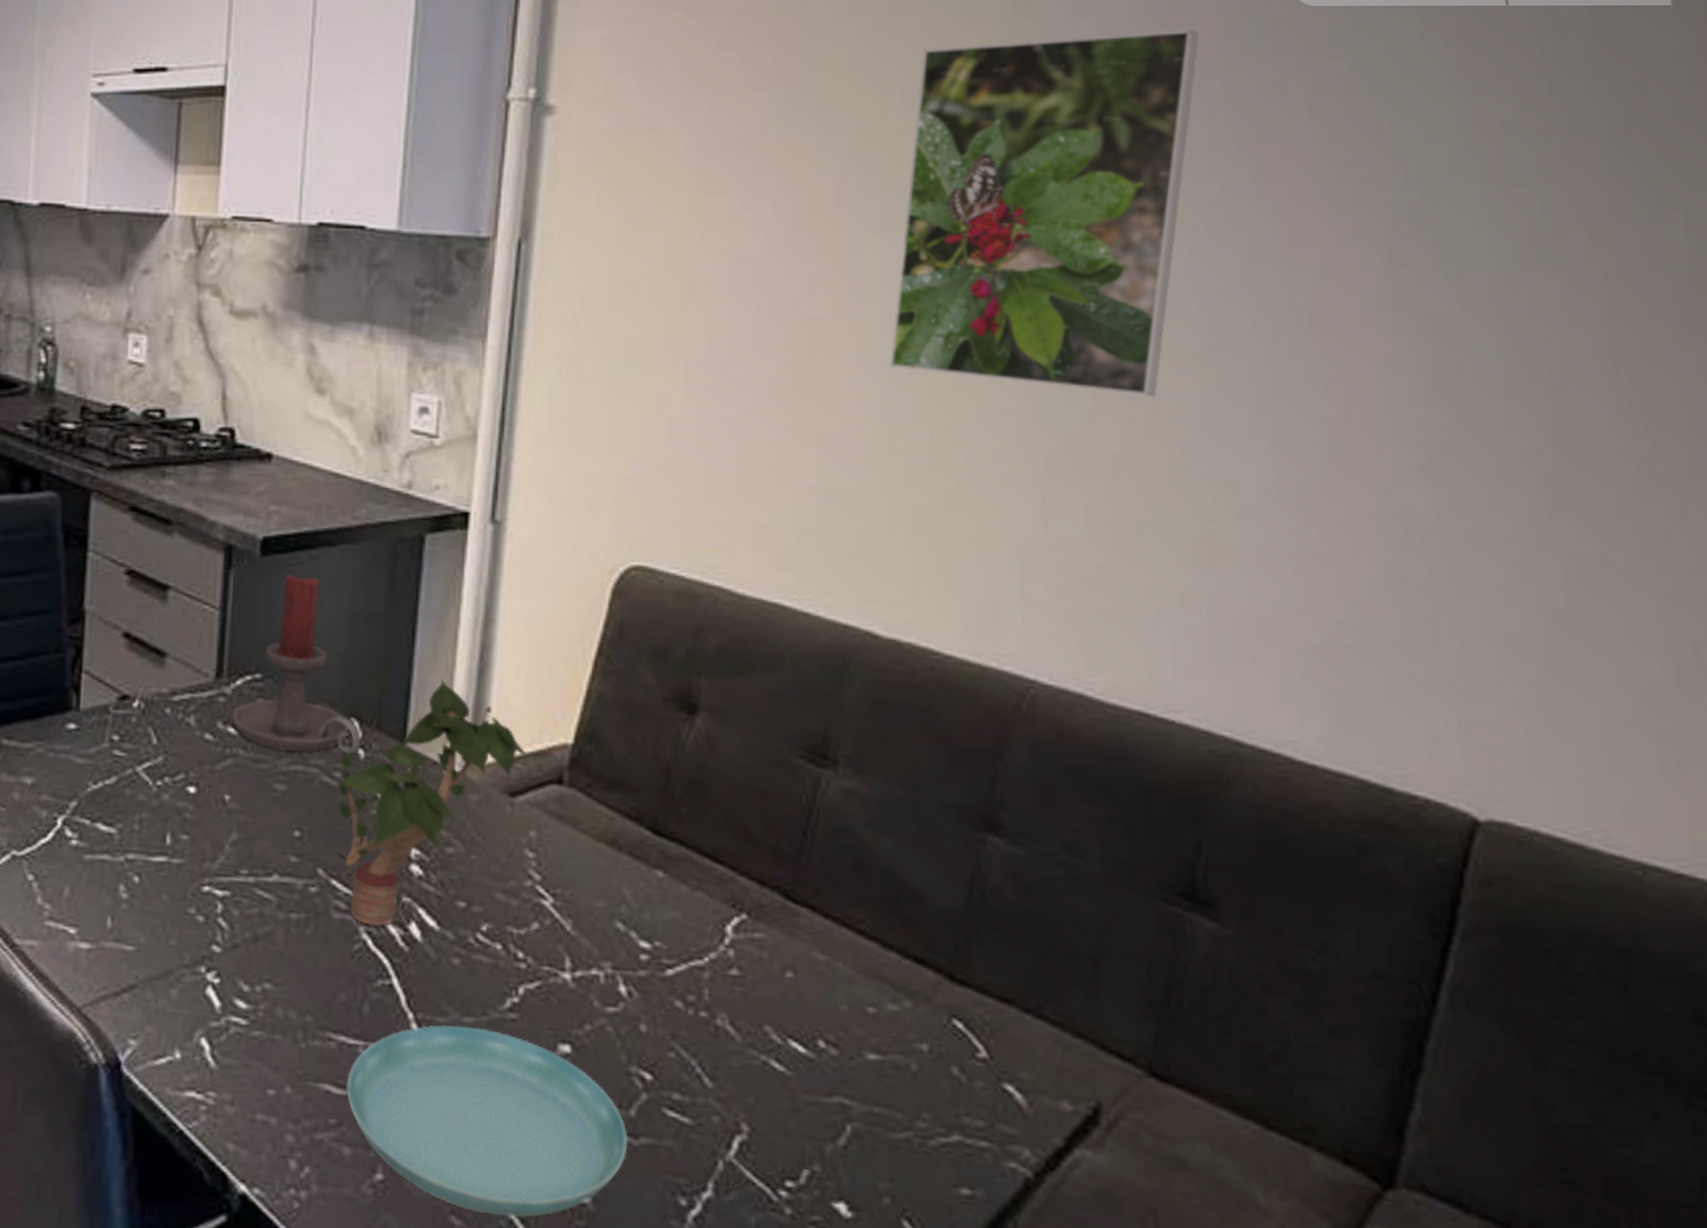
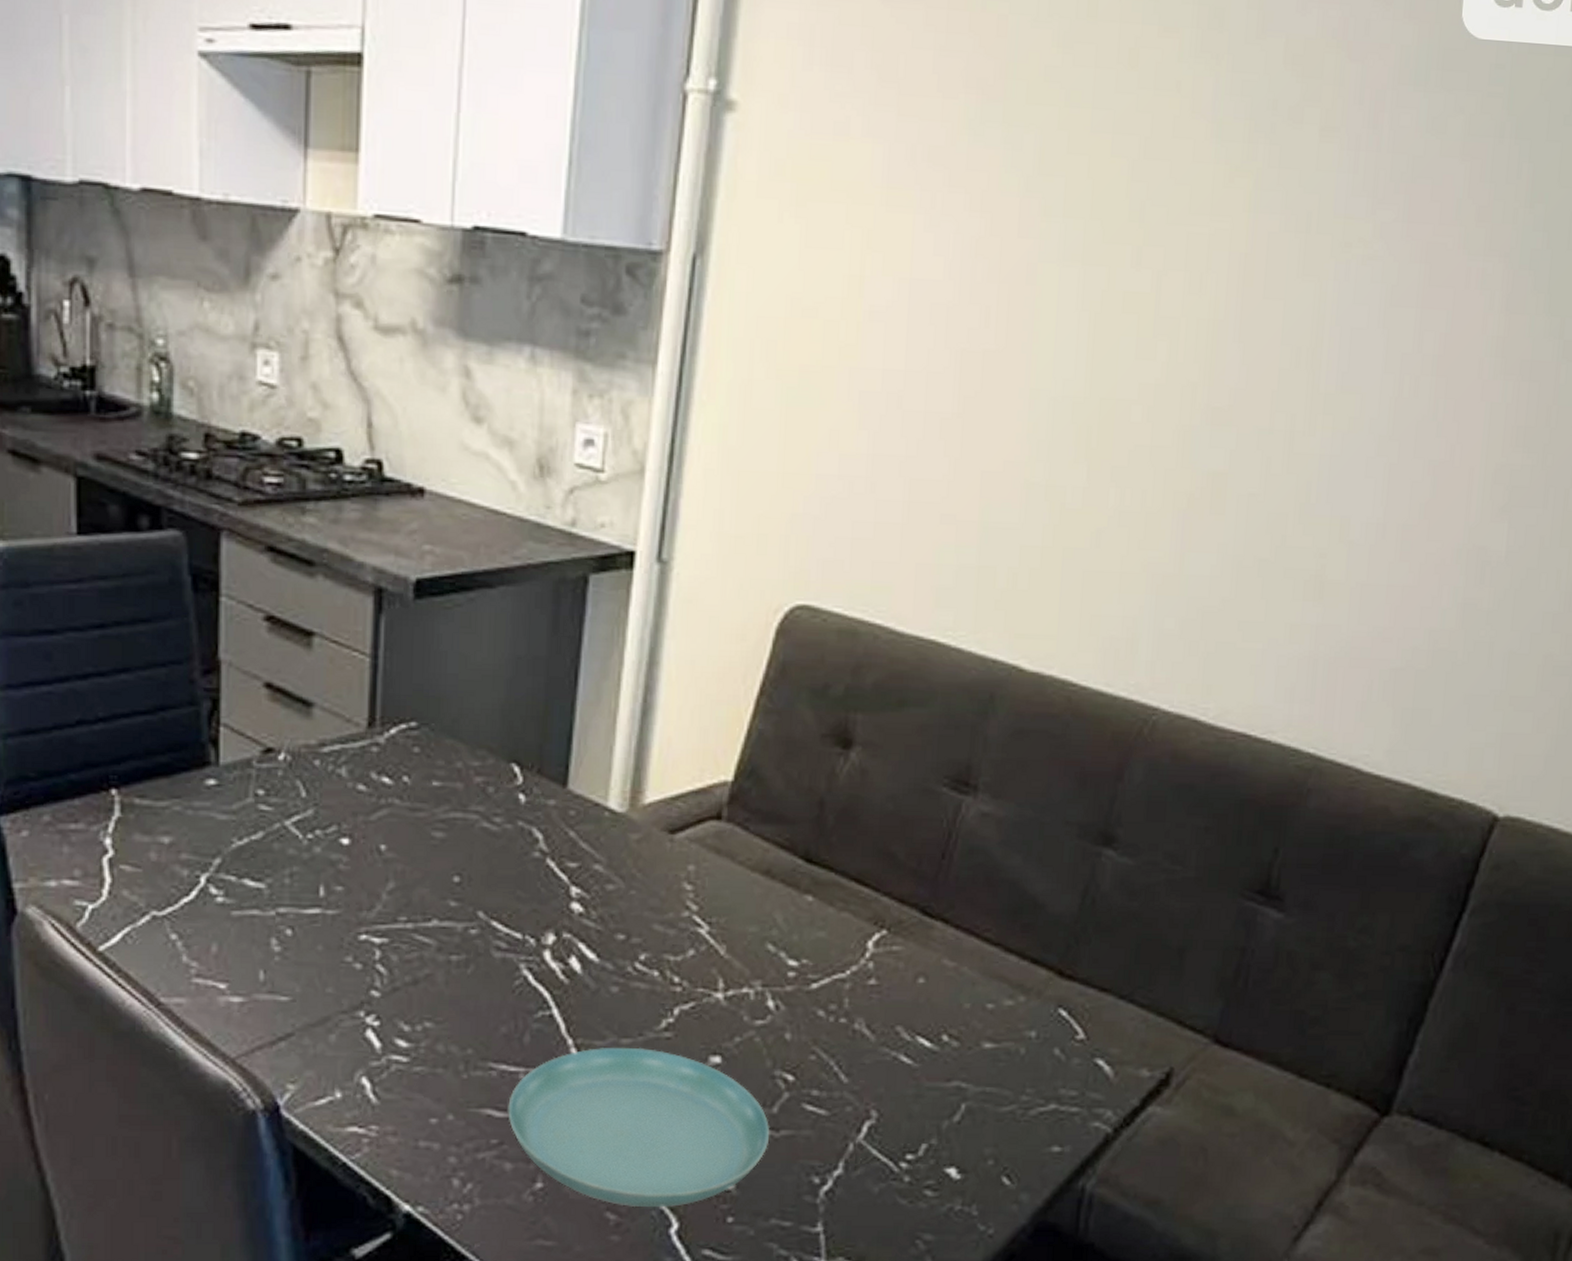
candle holder: present [232,574,361,753] -> none [386,618,522,799]
potted plant: present [336,679,529,927] -> none [496,722,690,962]
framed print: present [890,30,1200,398] -> none [1056,55,1376,438]

